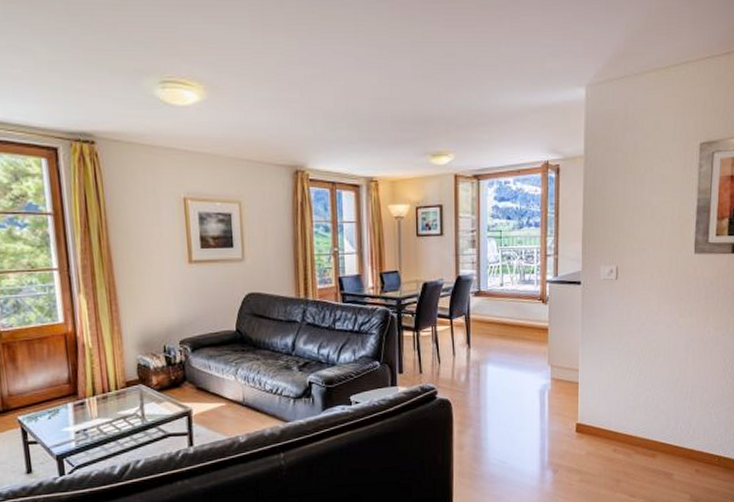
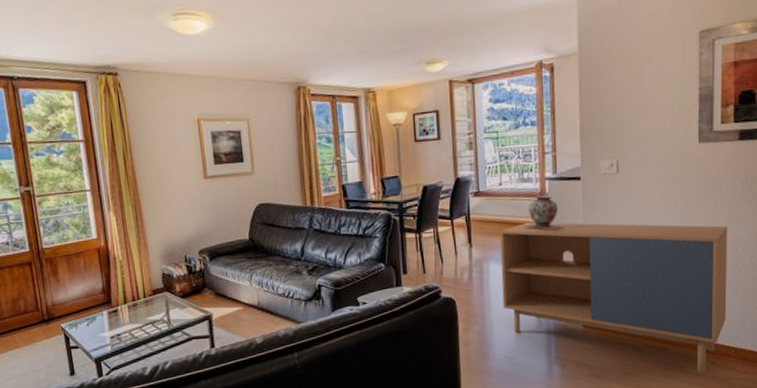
storage cabinet: none [498,325,718,481] -> present [499,222,728,374]
decorative vase: none [521,298,565,334] -> present [522,195,566,230]

